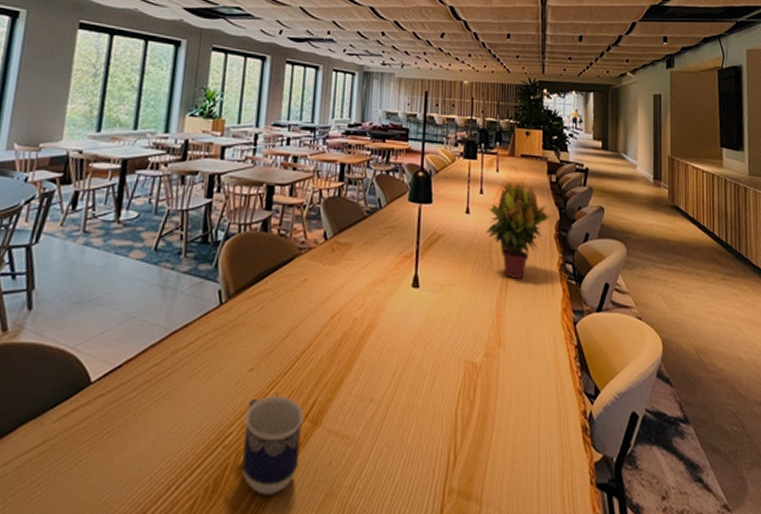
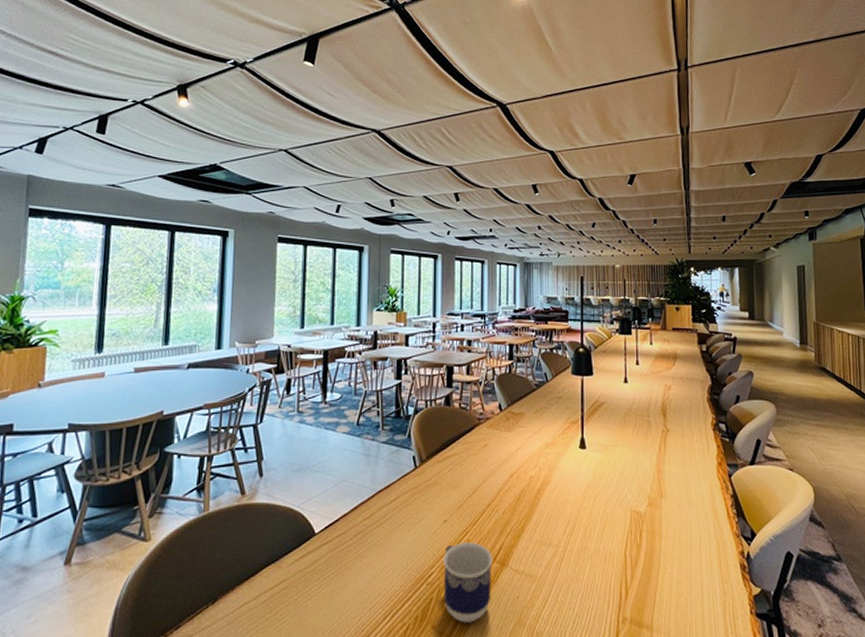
potted plant: present [485,182,549,279] -> none [643,353,701,438]

